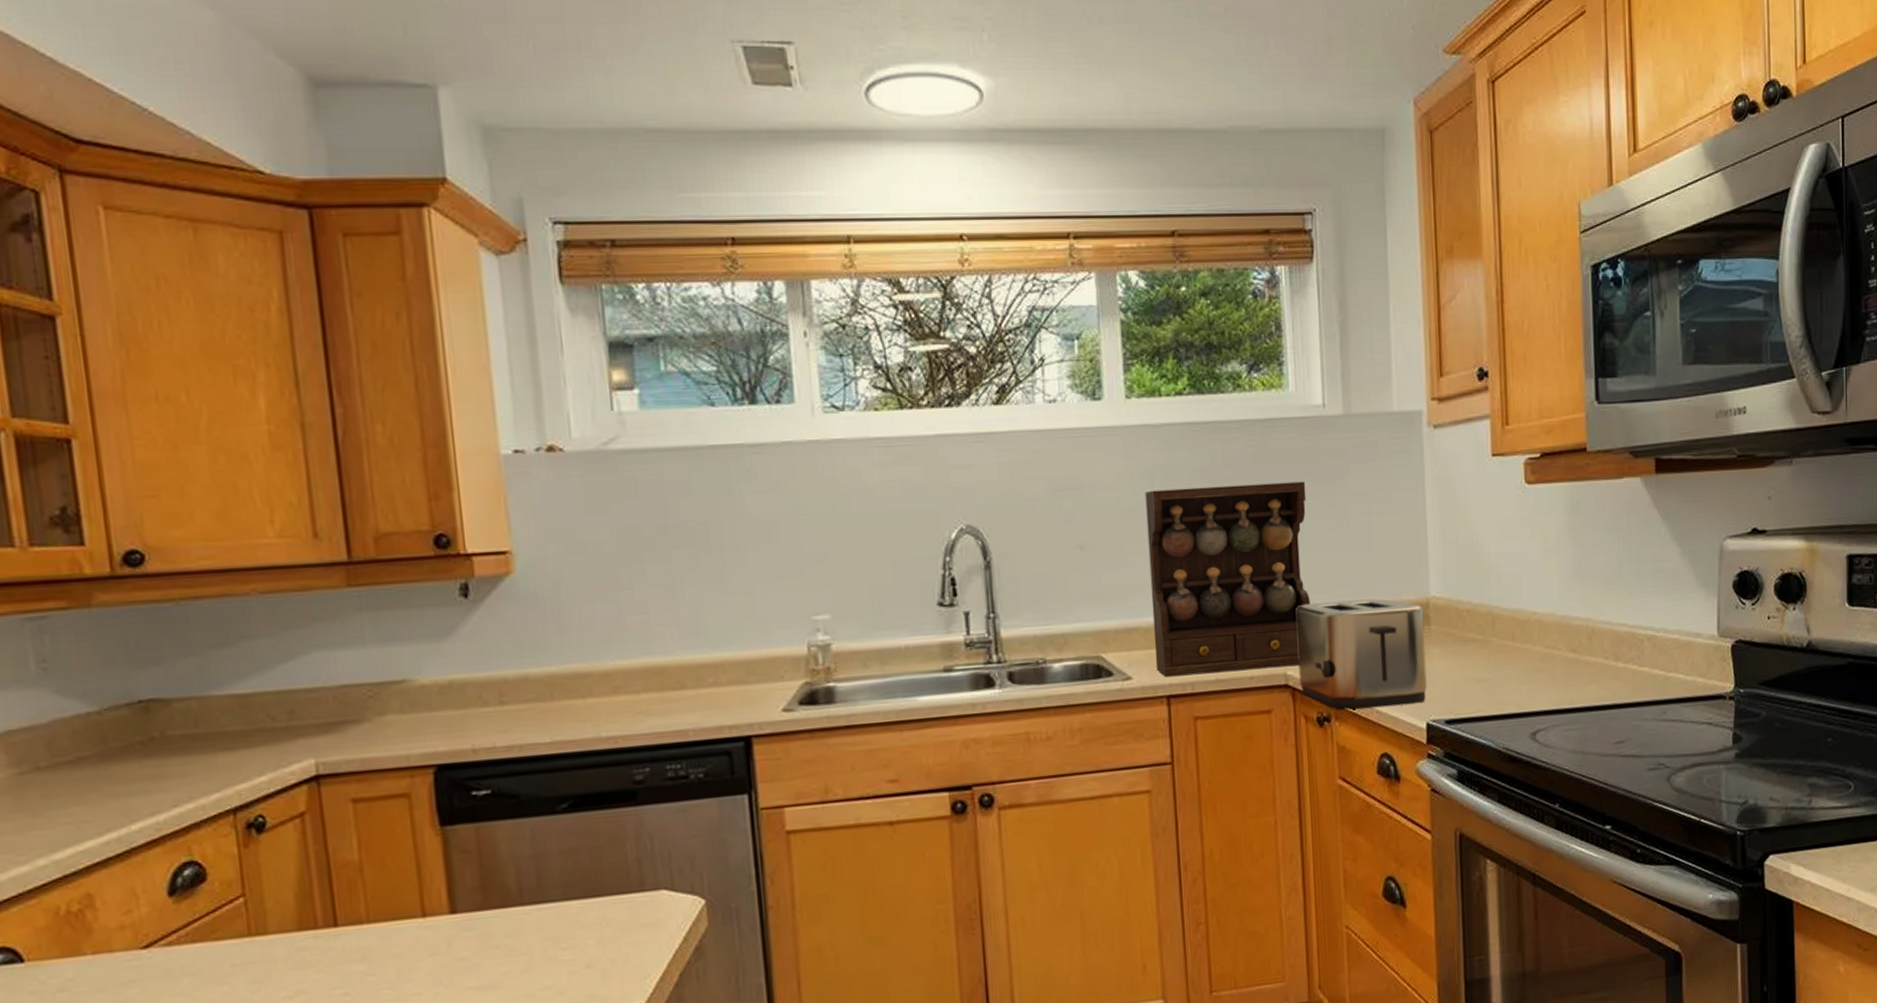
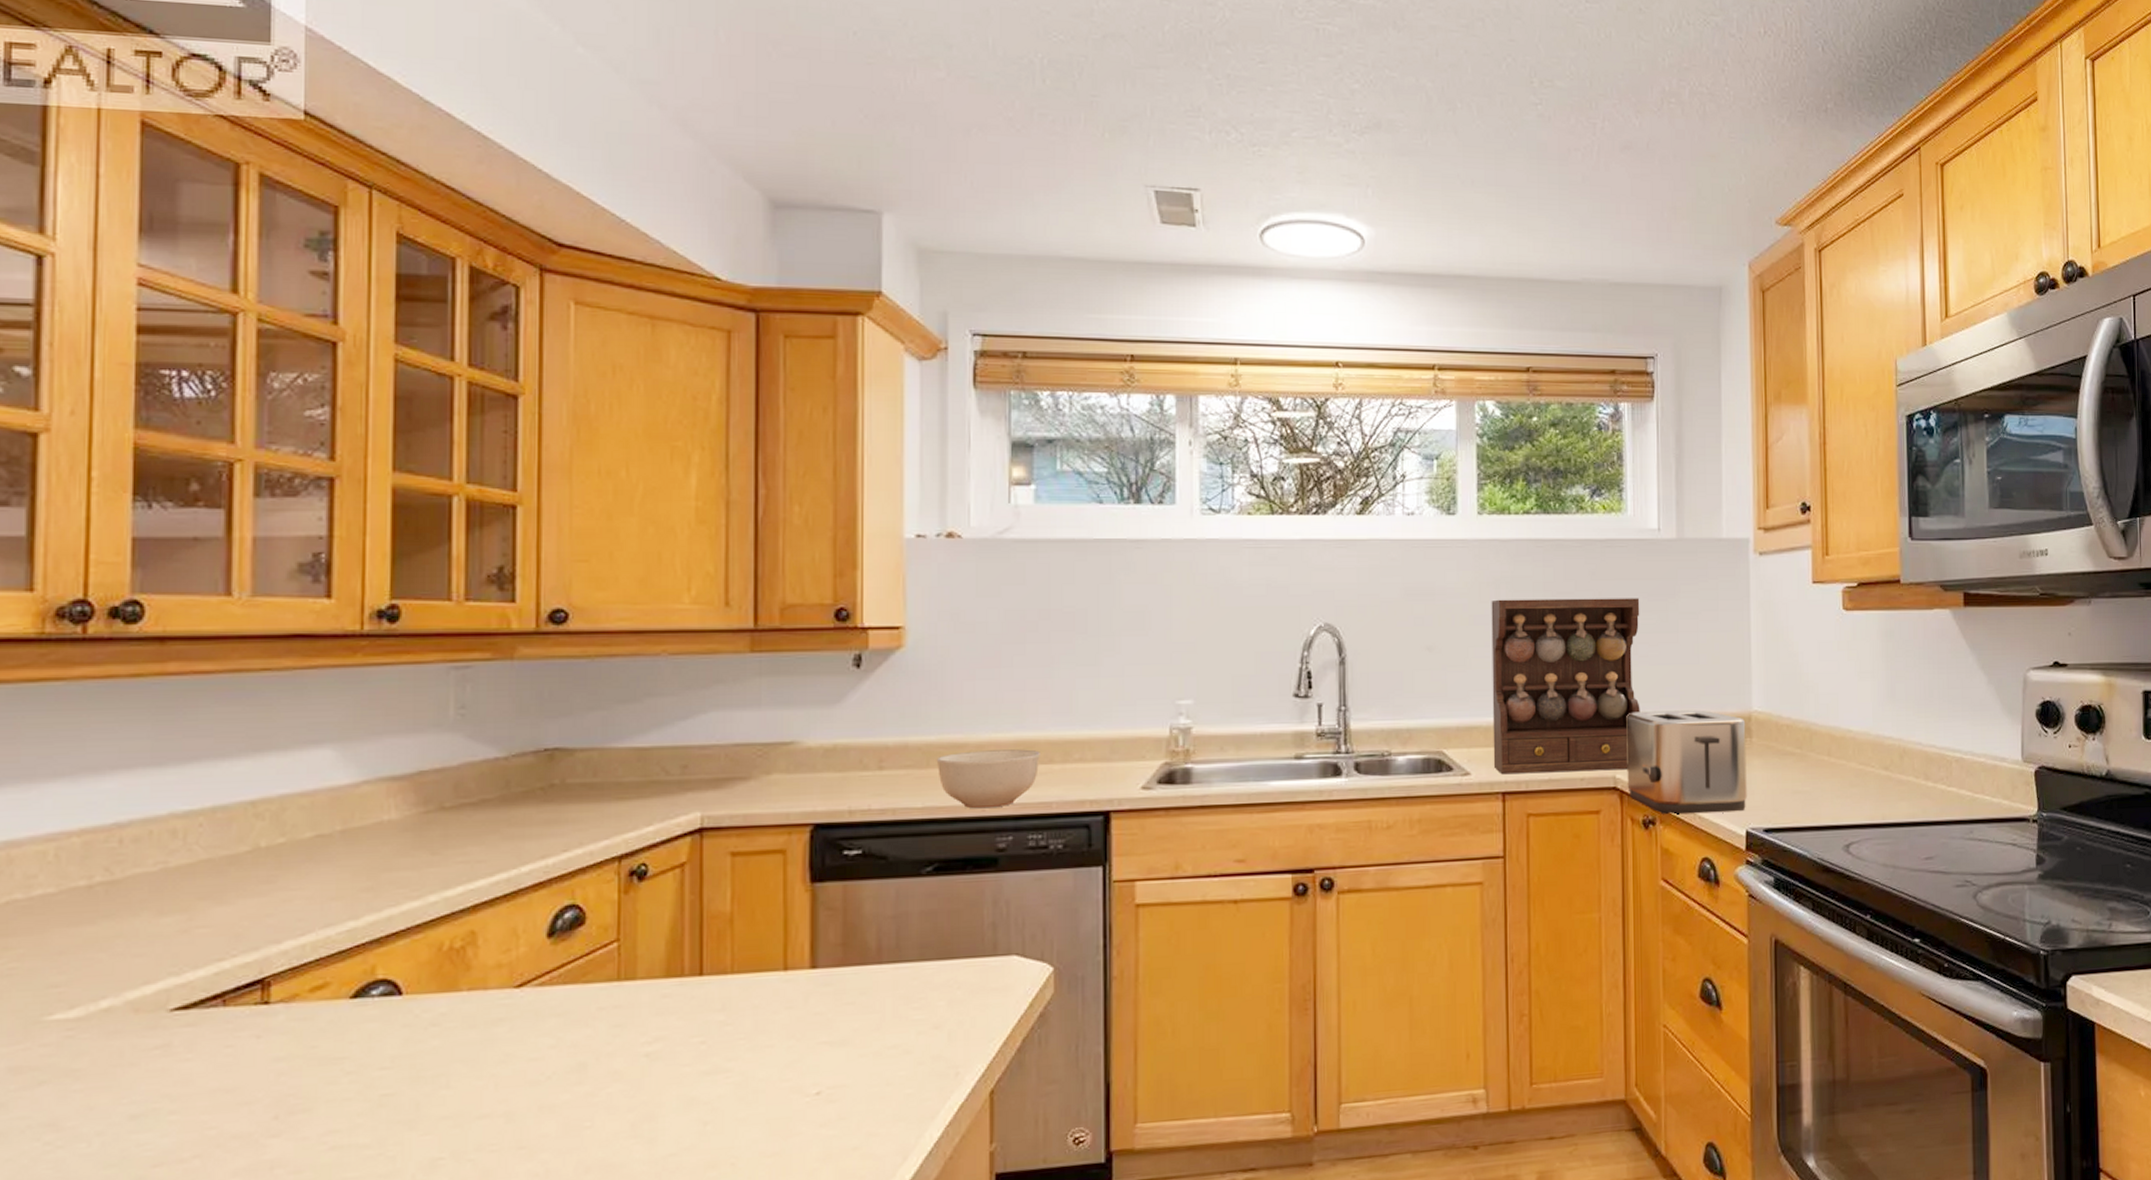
bowl: none [560,675,672,741] -> present [936,749,1040,809]

